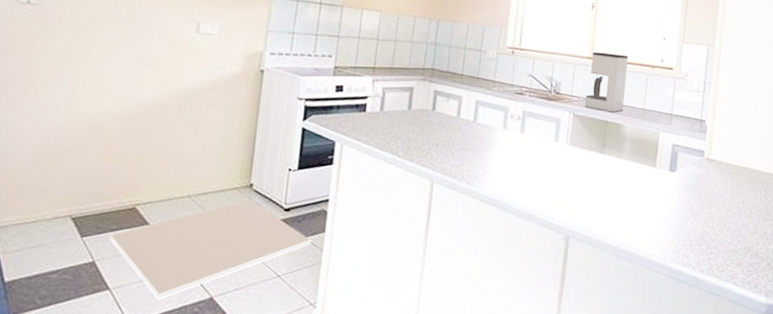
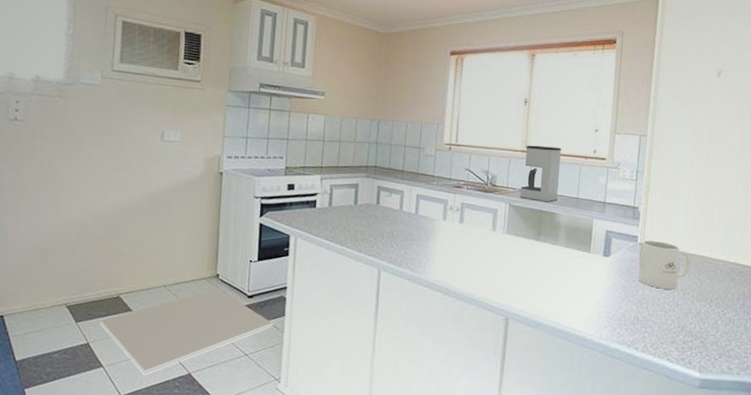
mug: none [704,155,758,208] -> present [638,240,691,290]

